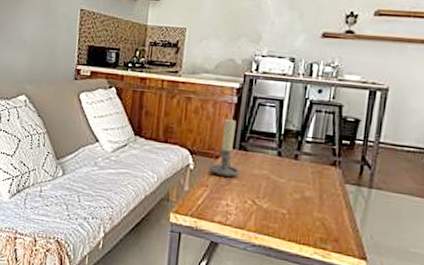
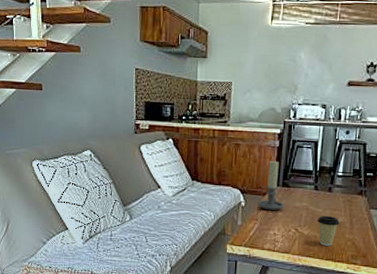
coffee cup: none [279,187,307,225] -> present [317,215,340,246]

